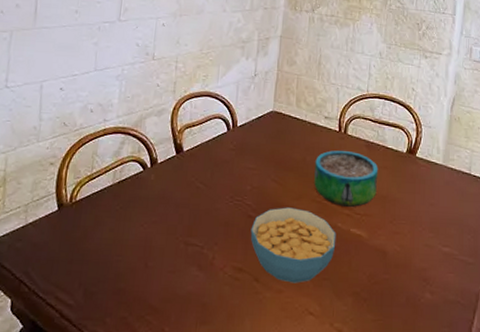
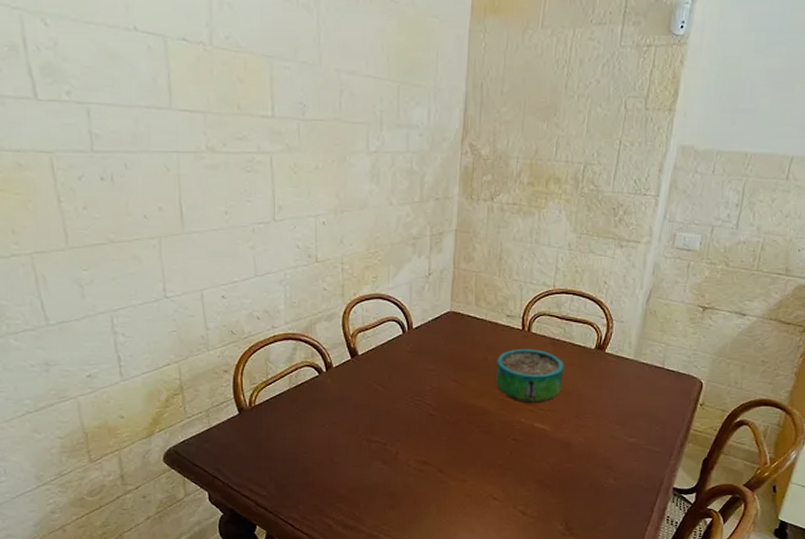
cereal bowl: present [250,207,336,283] -> none [432,405,520,473]

